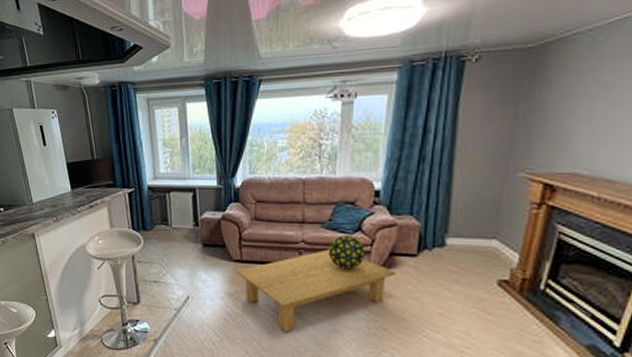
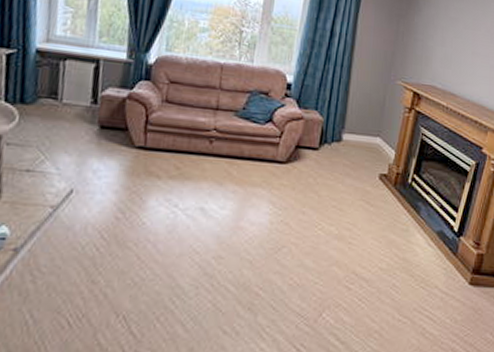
coffee table: present [236,249,396,332] -> none [137,139,300,231]
decorative sphere: present [328,235,365,270] -> none [239,125,275,161]

